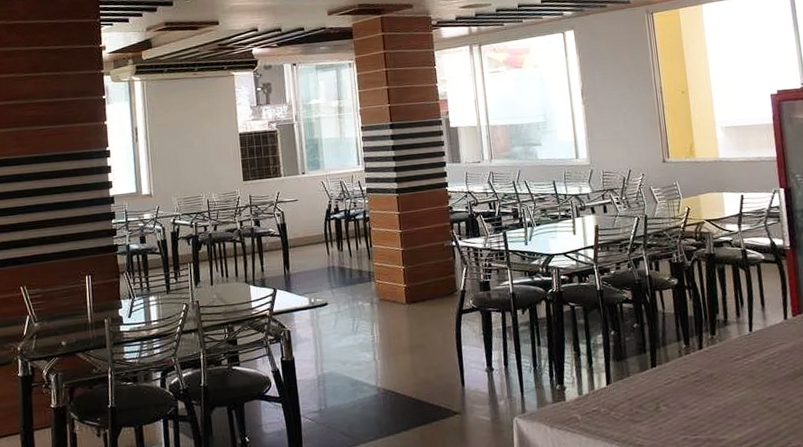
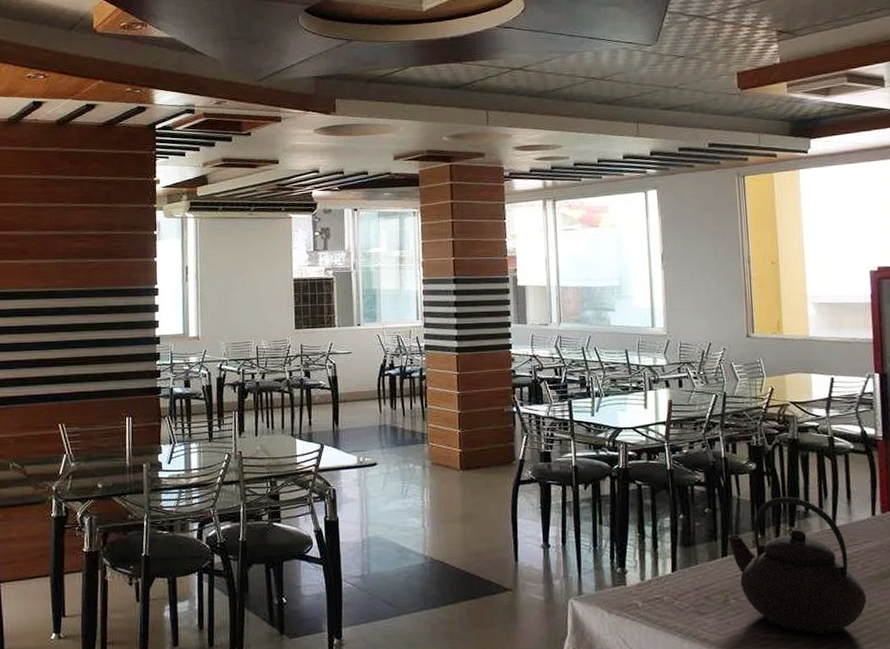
teapot: none [655,307,784,433] -> present [727,497,867,635]

